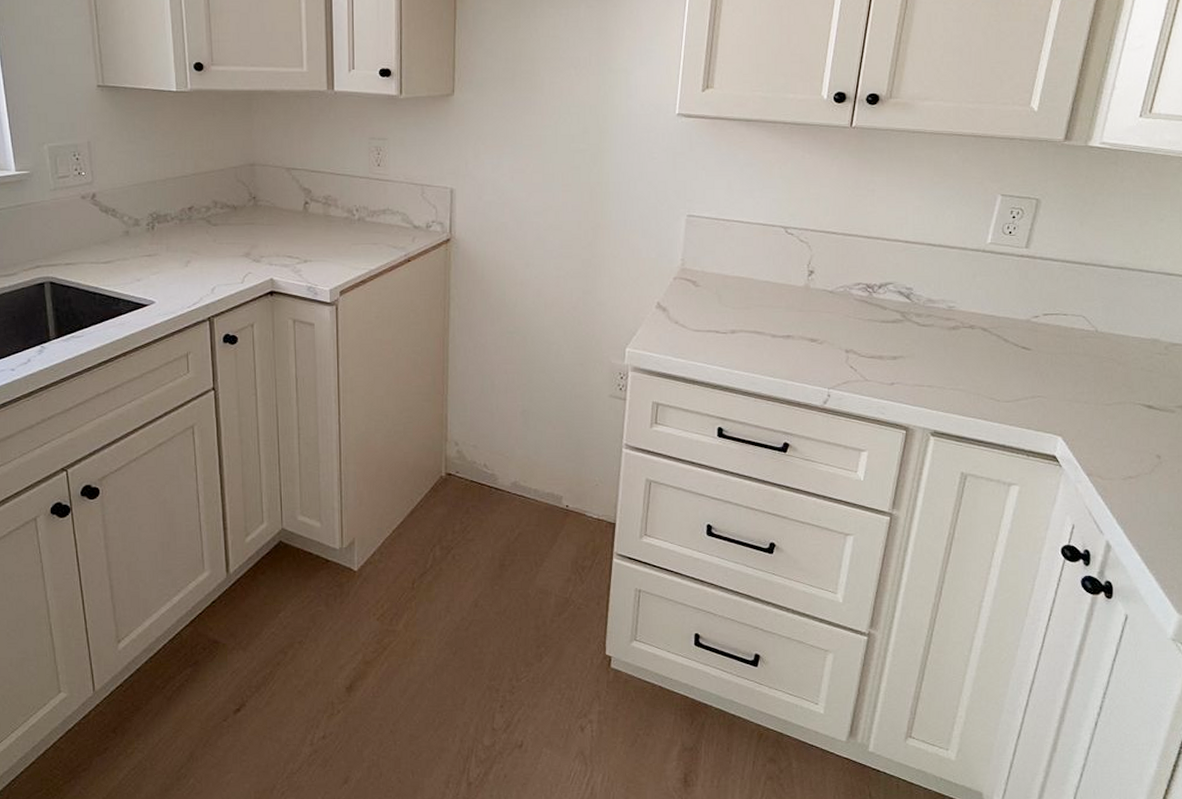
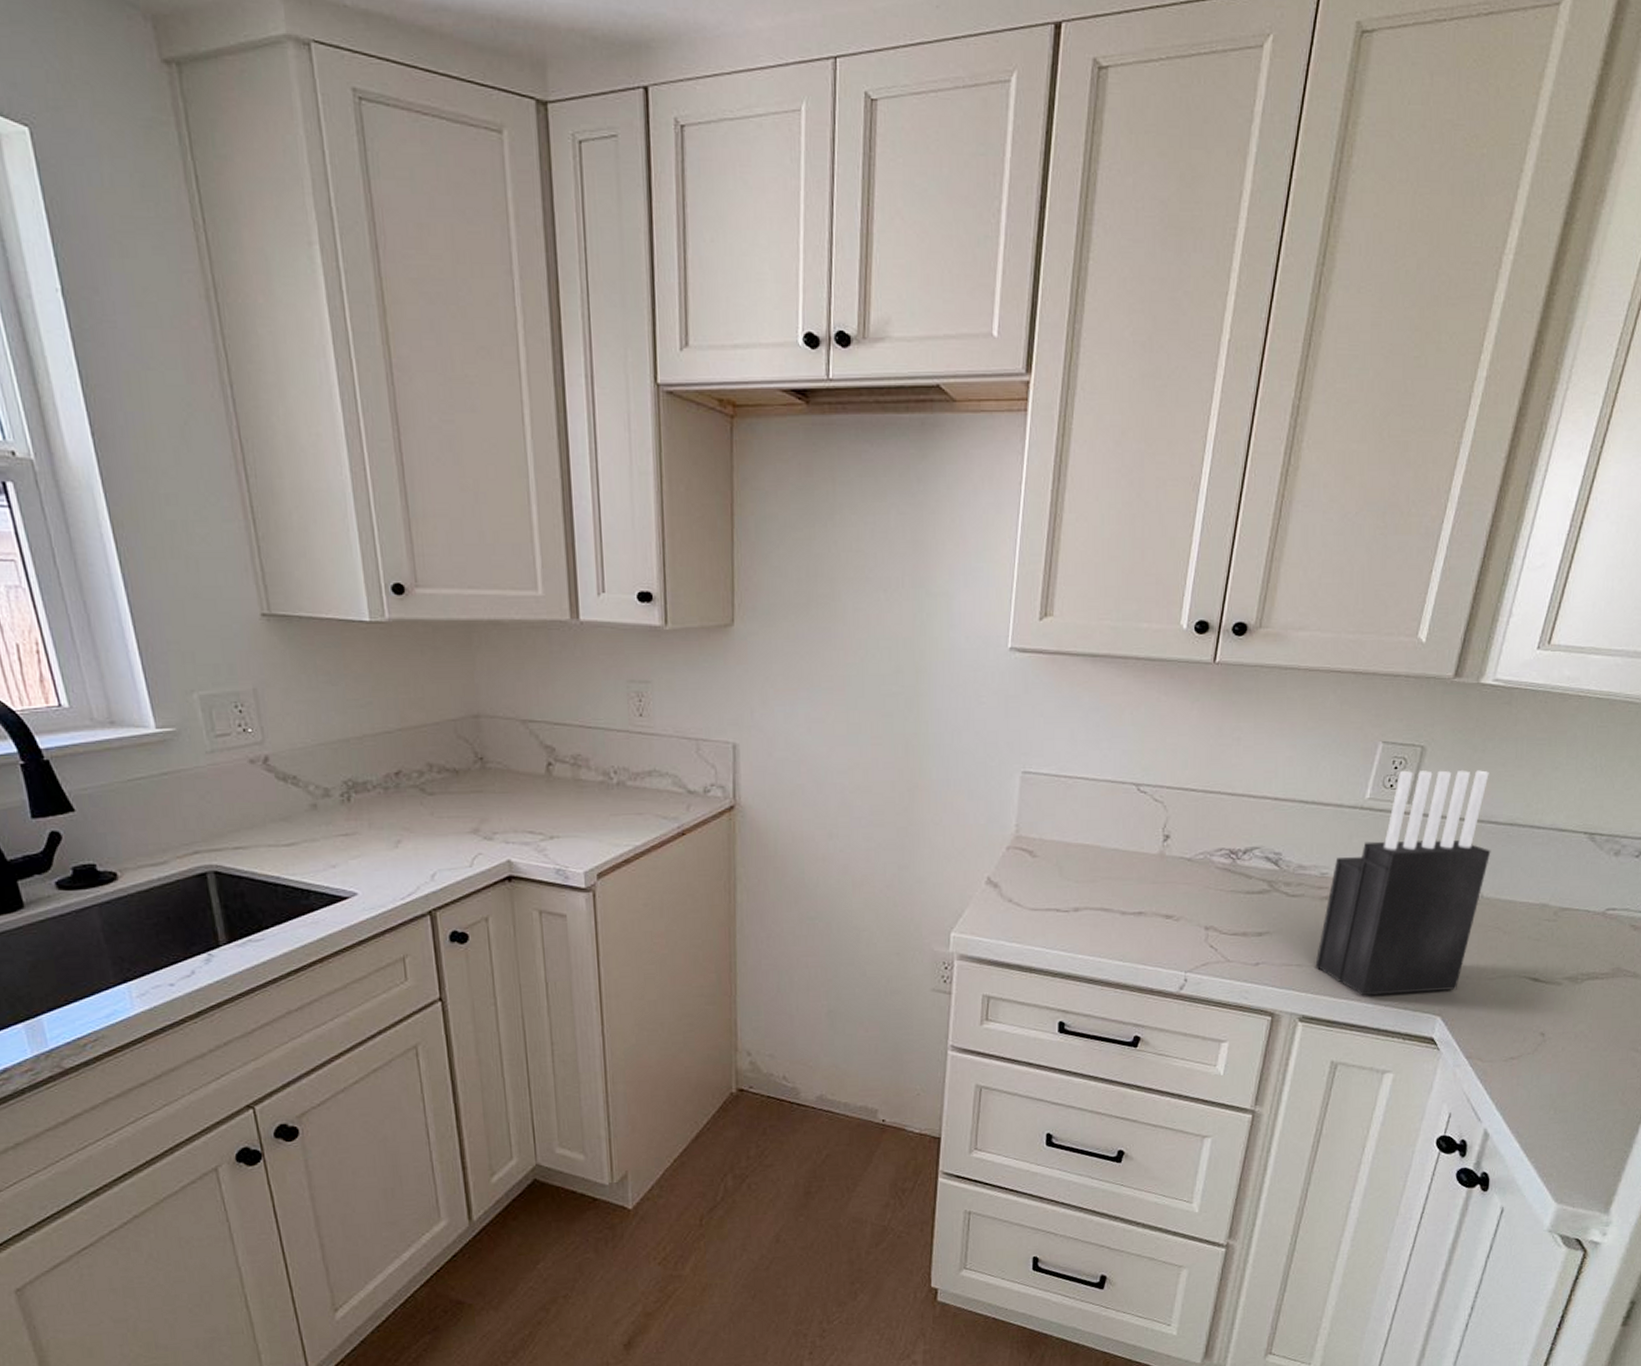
knife block: none [945,219,1104,416] -> present [1315,769,1491,996]

